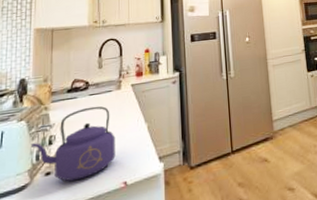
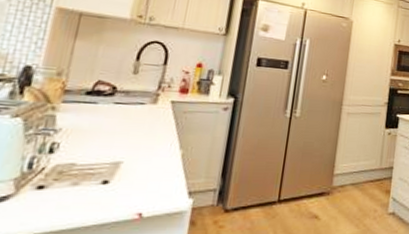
kettle: present [30,106,116,182] -> none [23,117,139,202]

